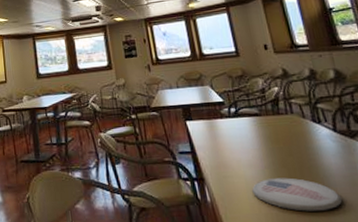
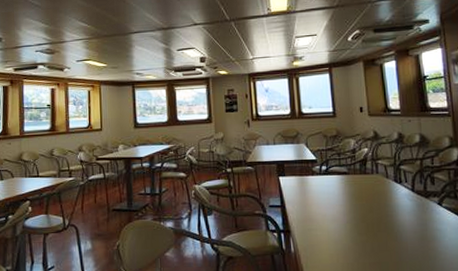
plate: present [252,177,342,212] -> none [333,232,411,262]

